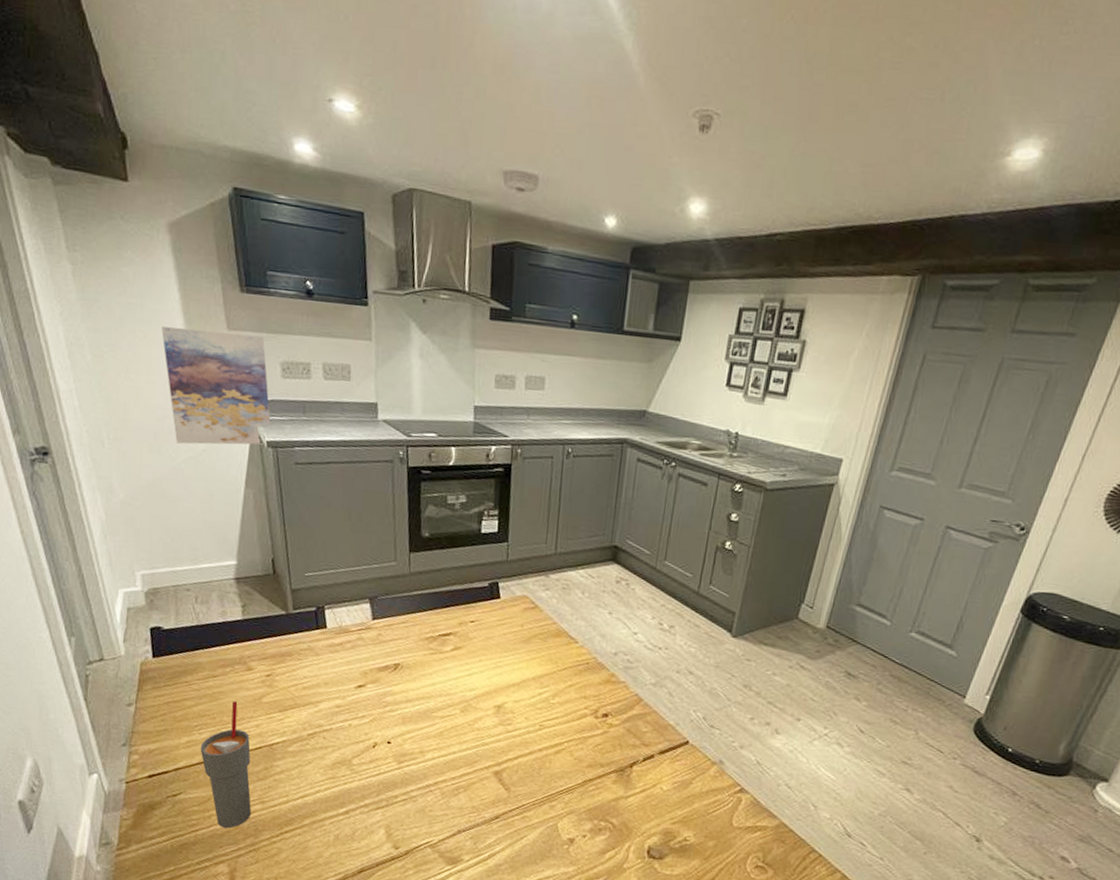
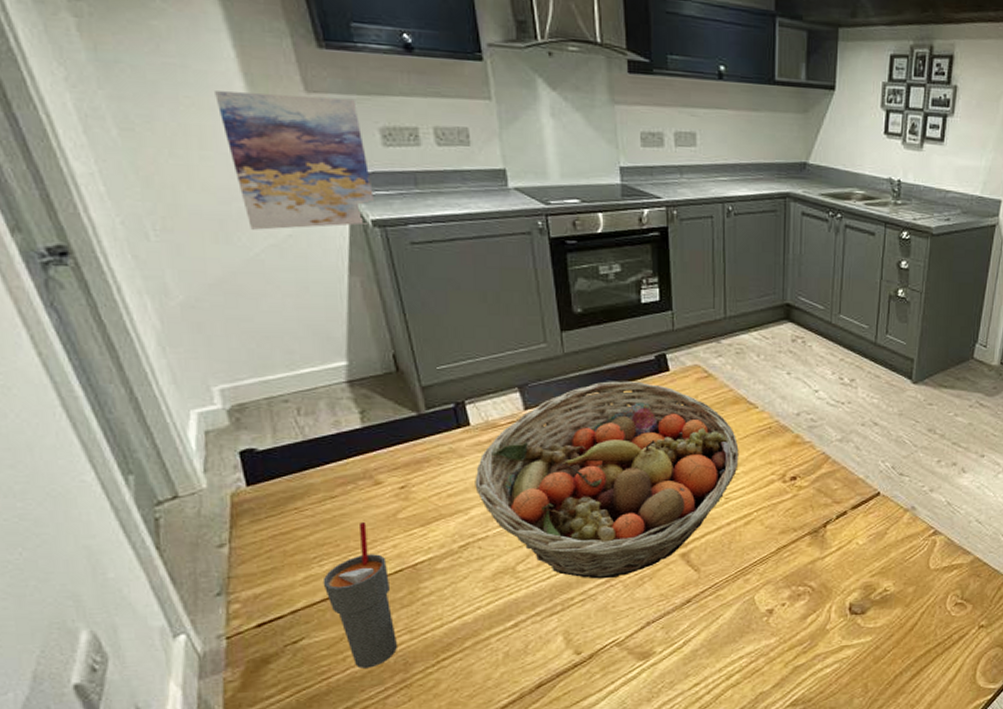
fruit basket: none [325,602,557,785] -> present [475,381,739,579]

